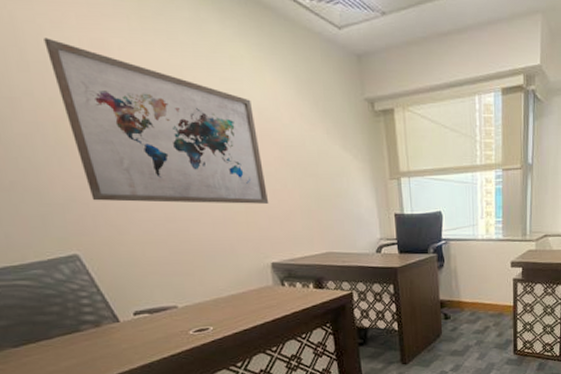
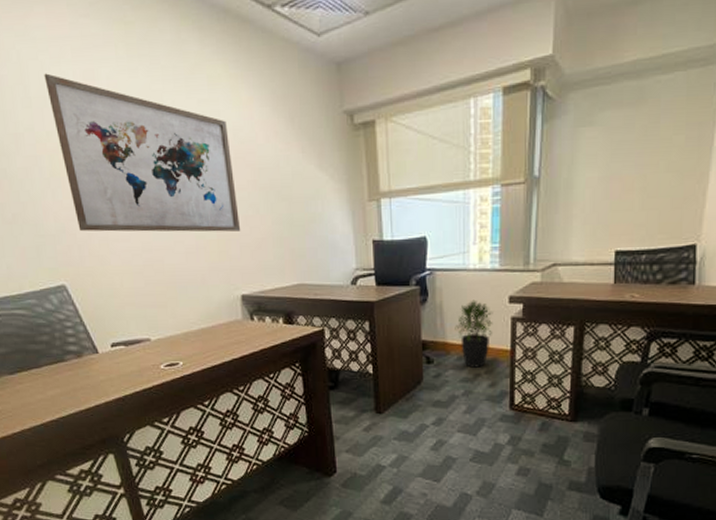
potted plant: none [467,265,499,322] -> present [455,300,493,368]

